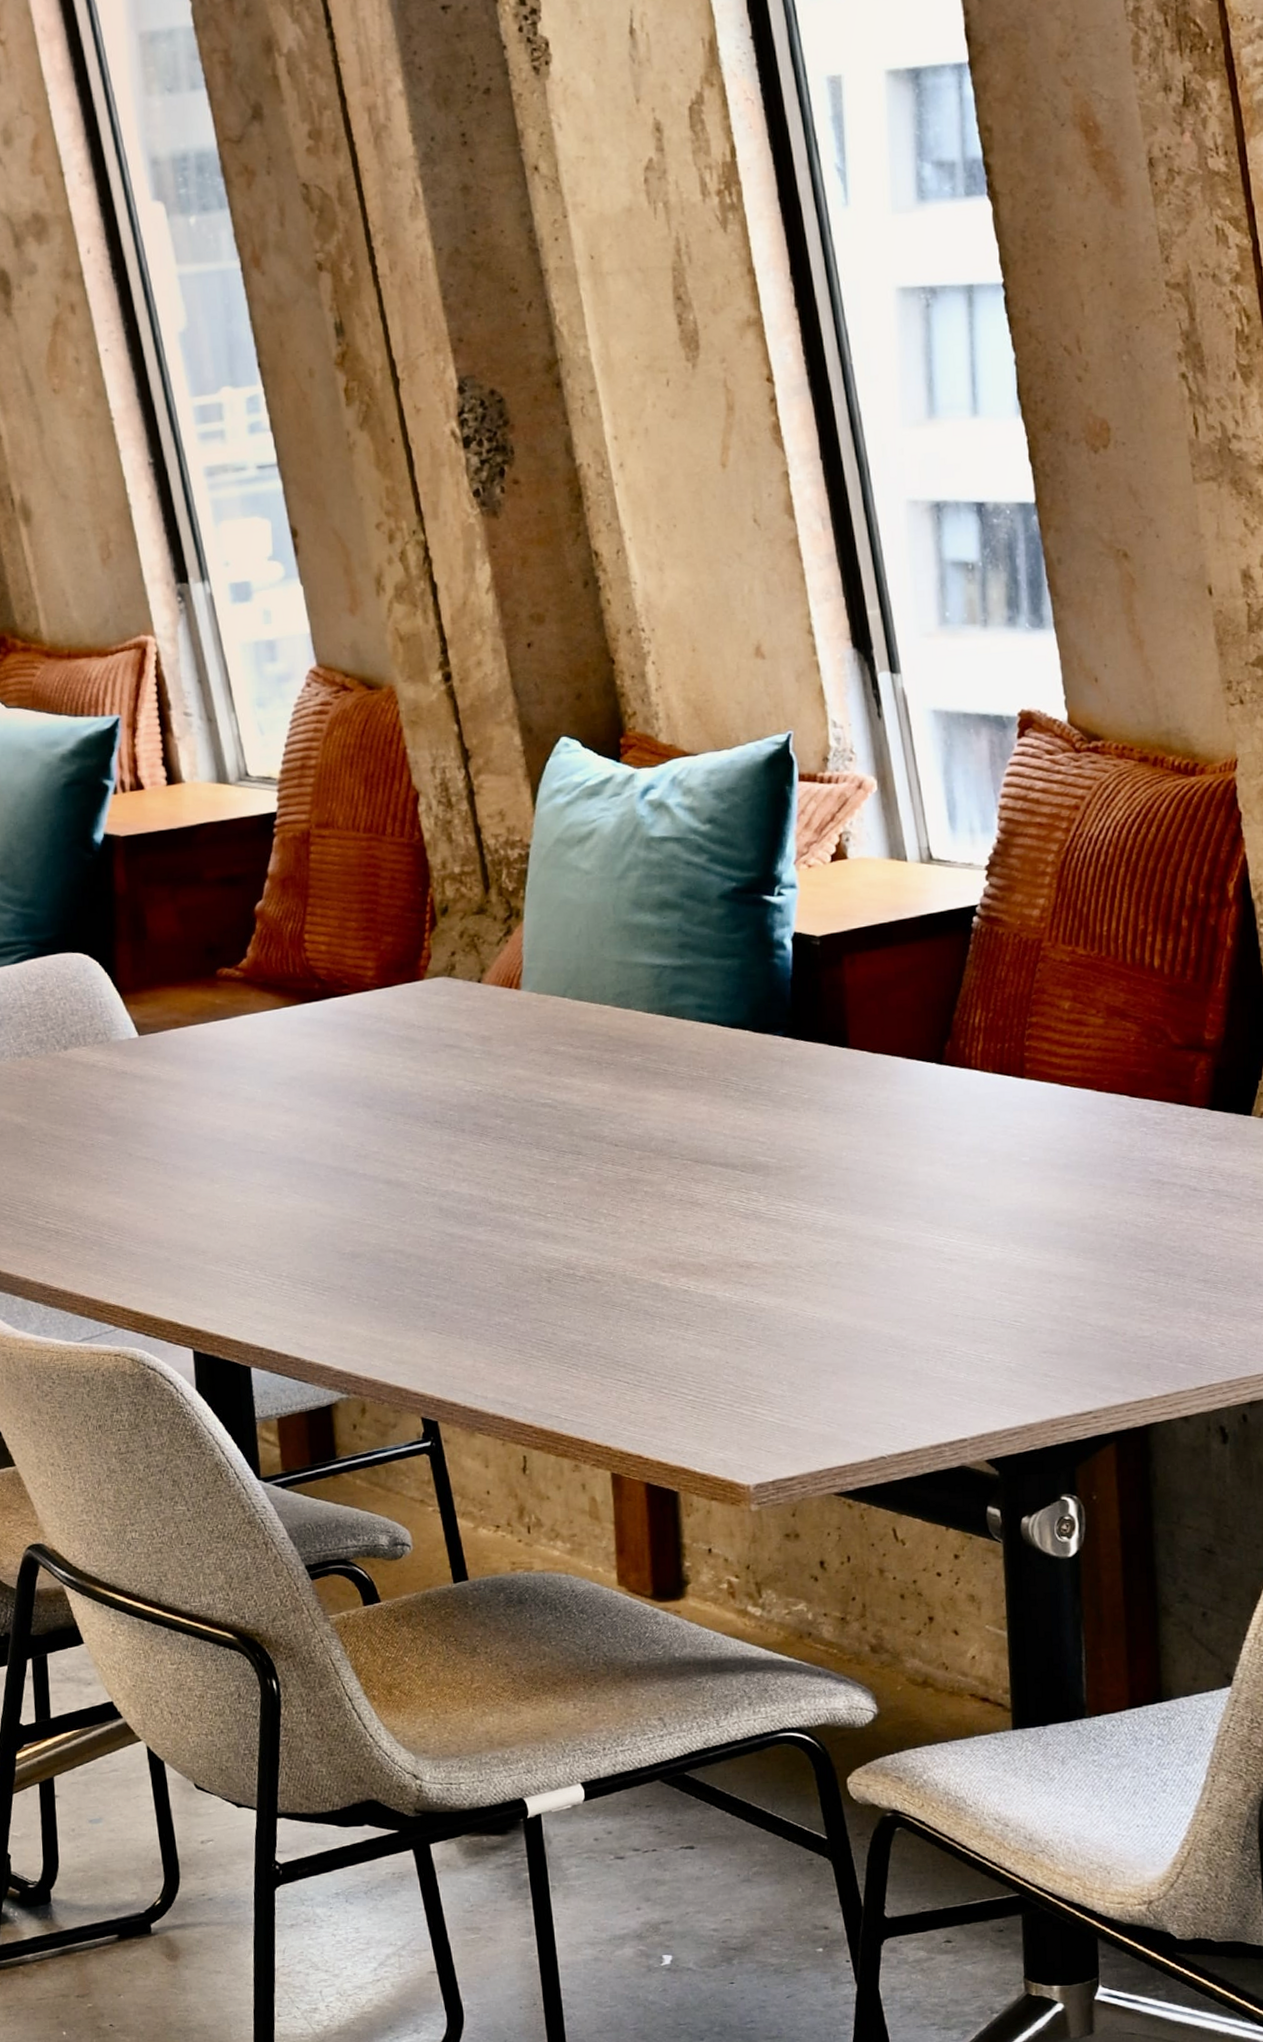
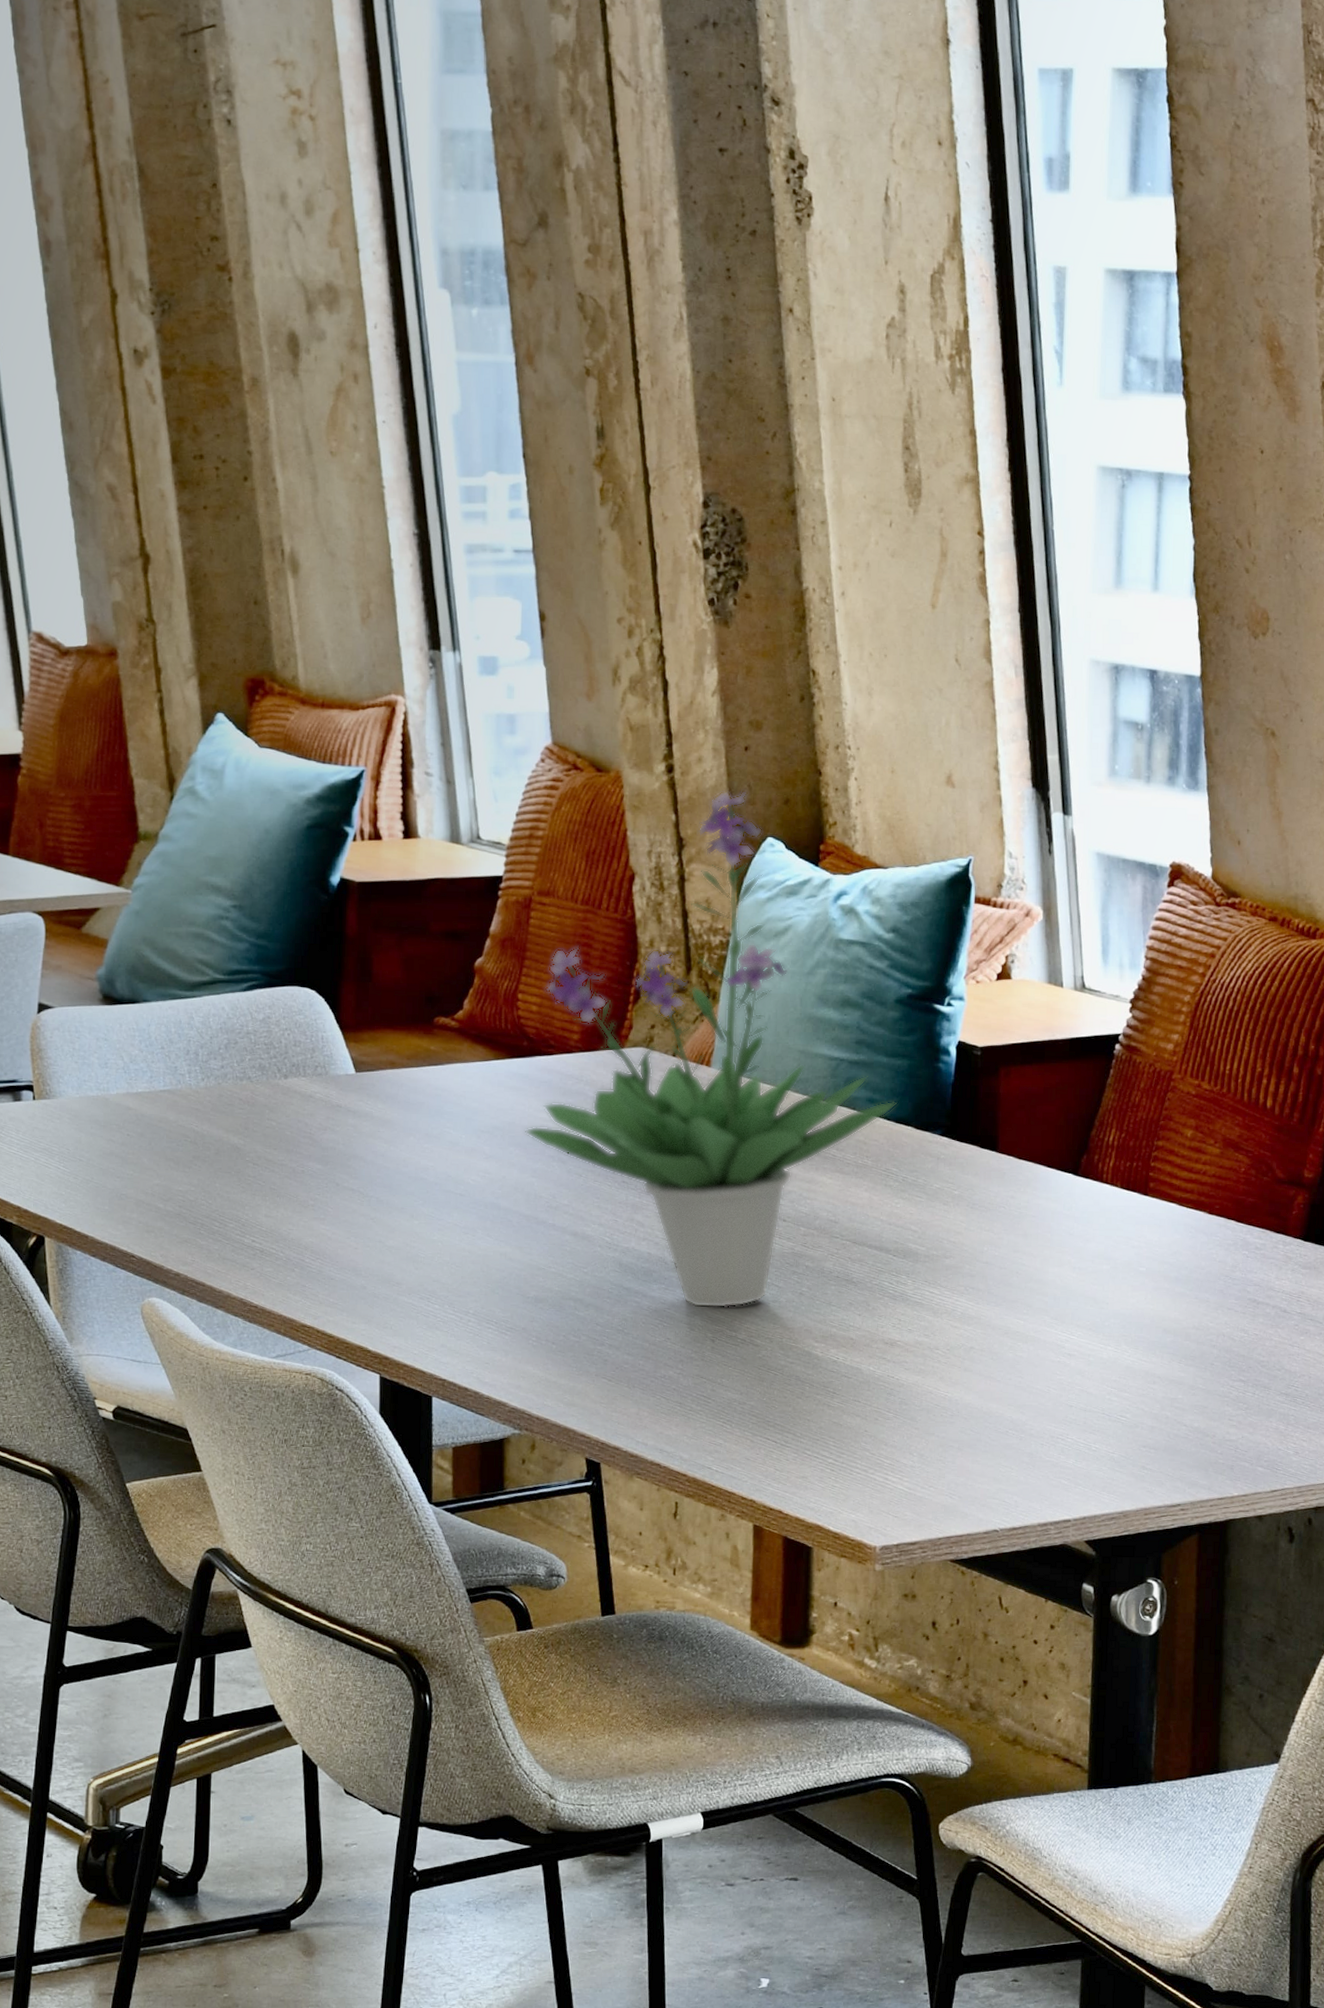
potted plant: none [325,691,730,1248] -> present [525,791,897,1308]

